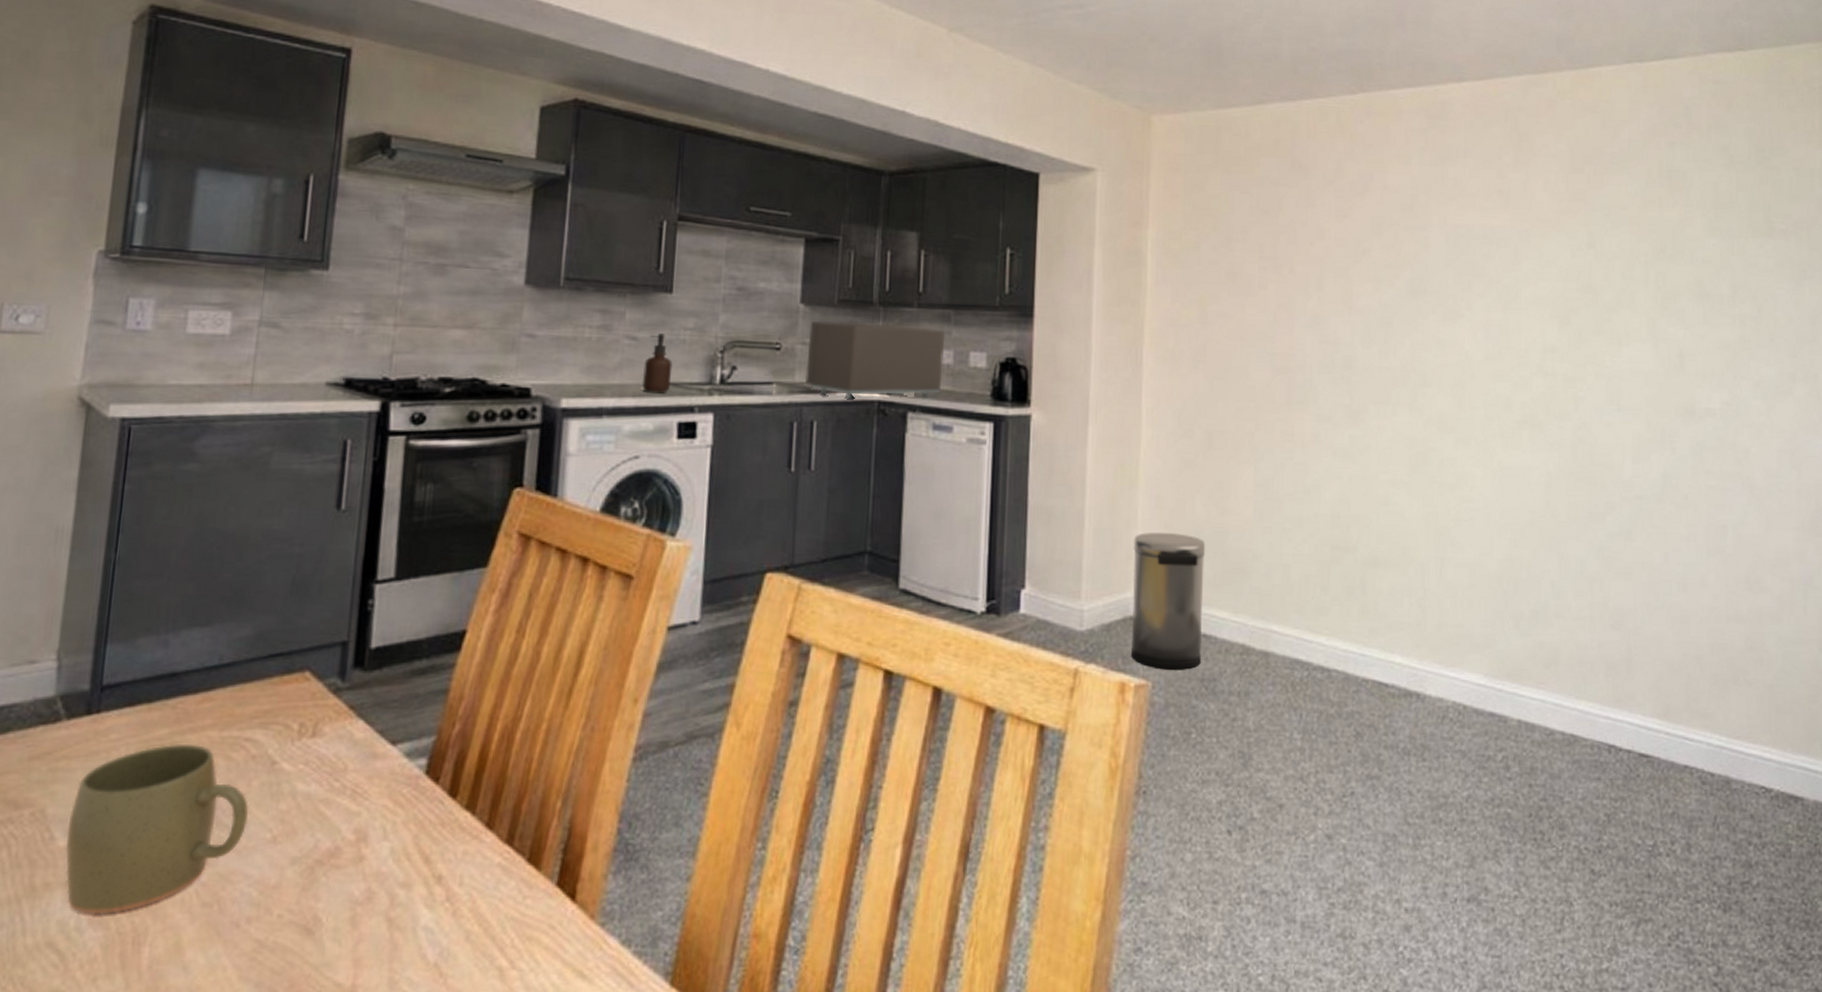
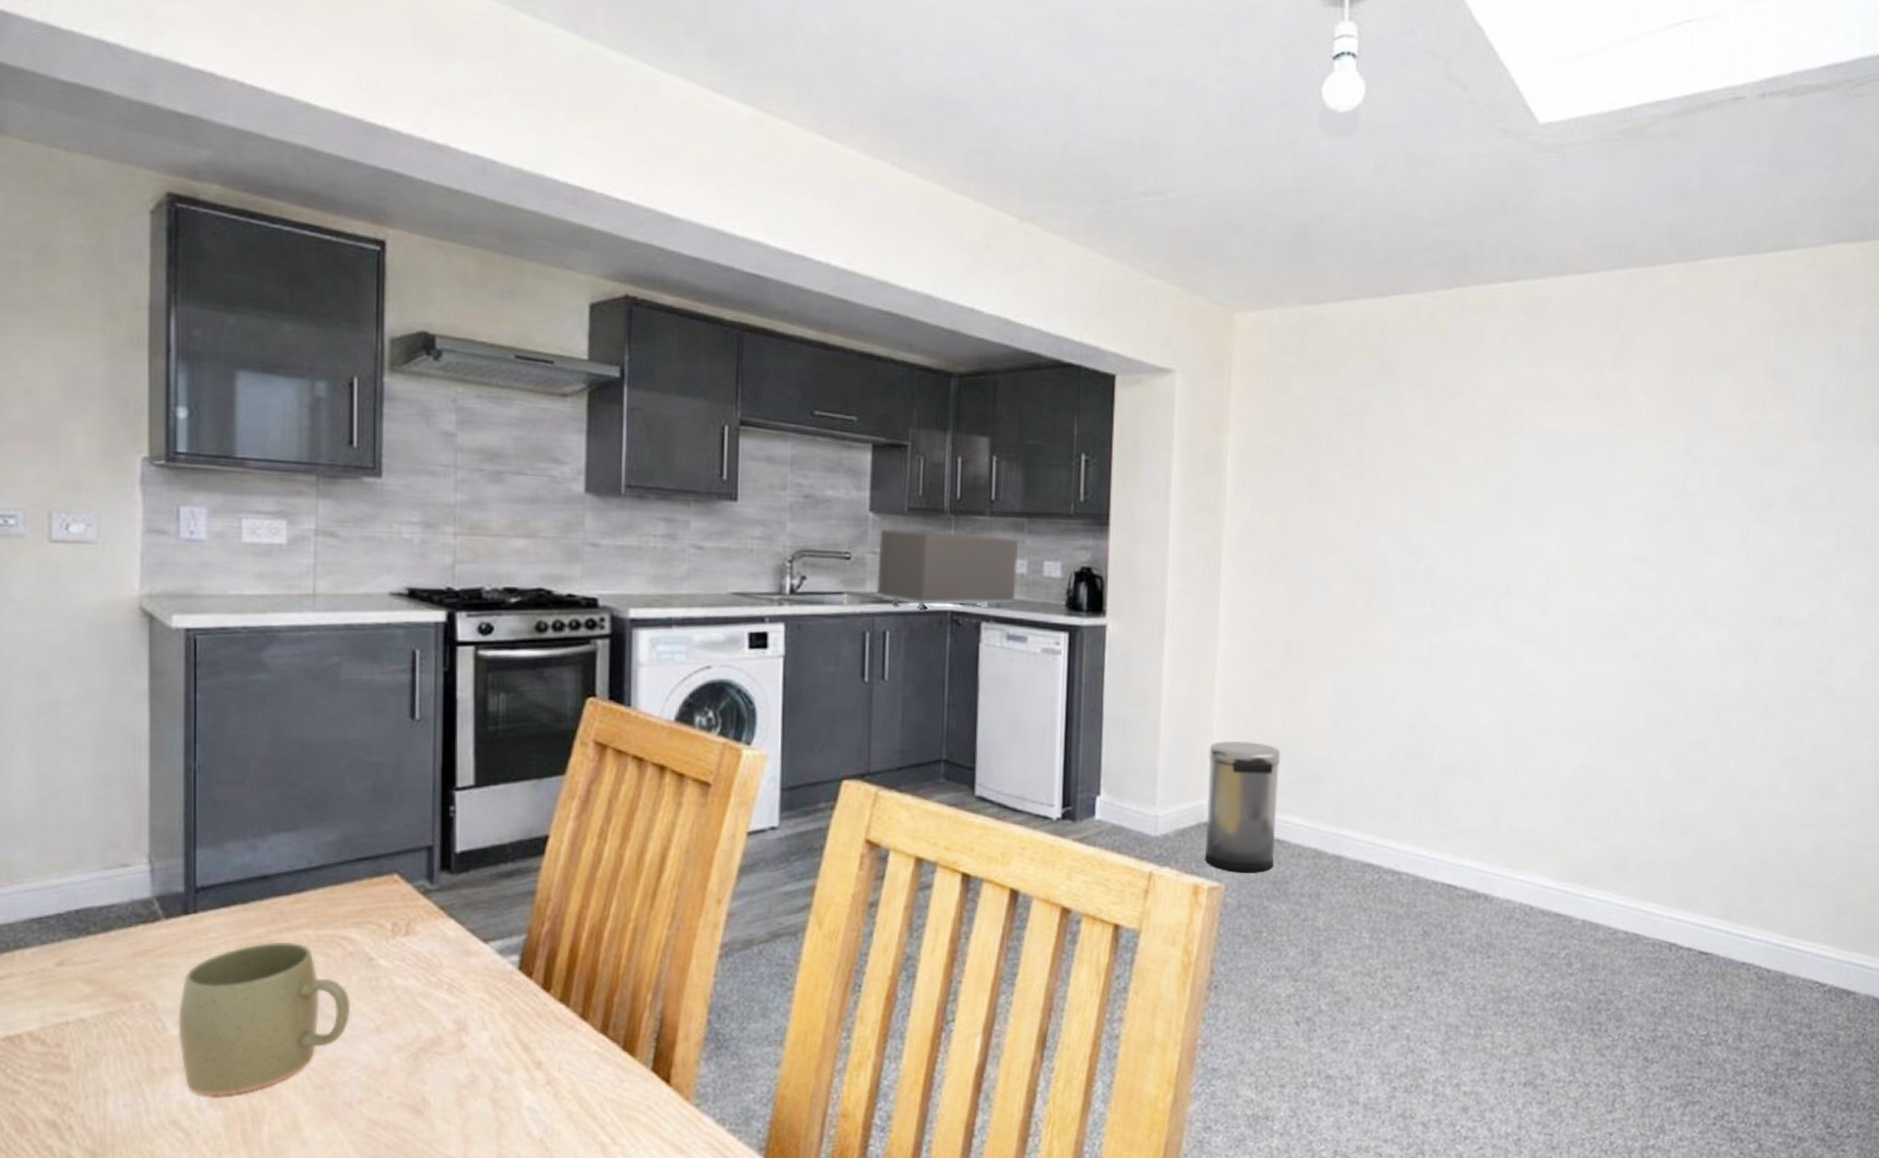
soap dispenser: present [641,333,673,394] -> none [710,543,741,604]

